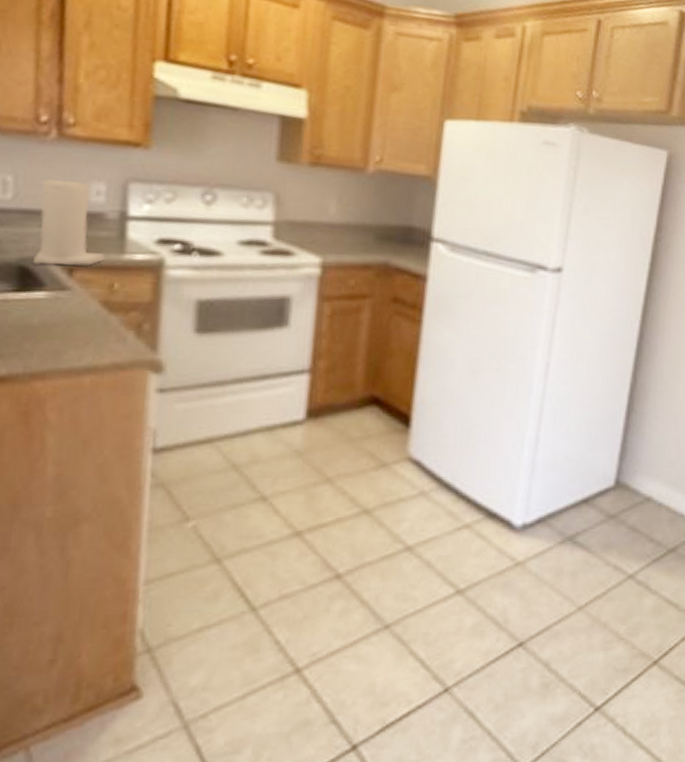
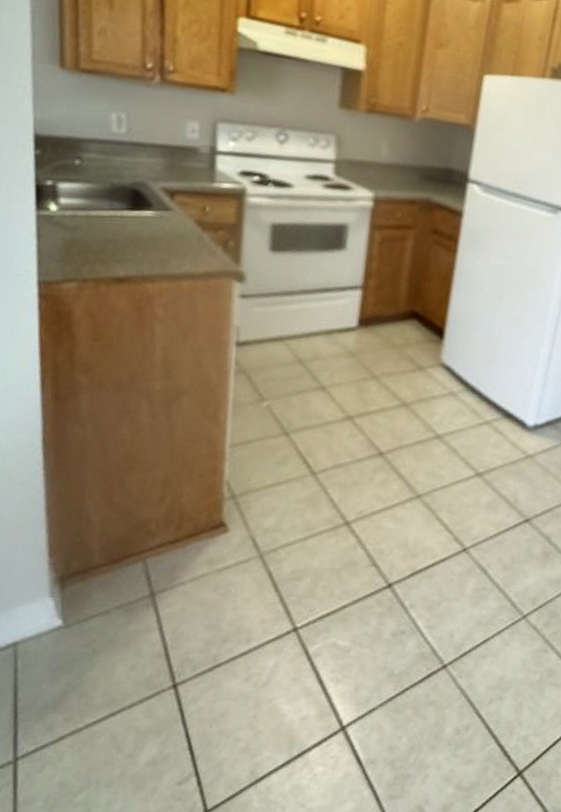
paper towel: present [33,178,105,266] -> none [143,117,199,192]

